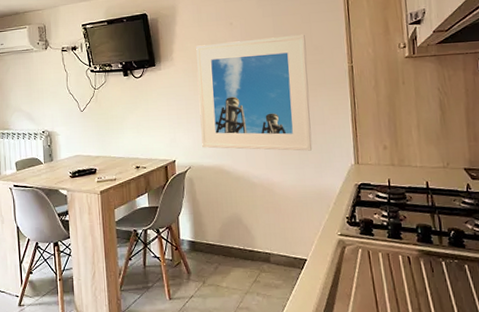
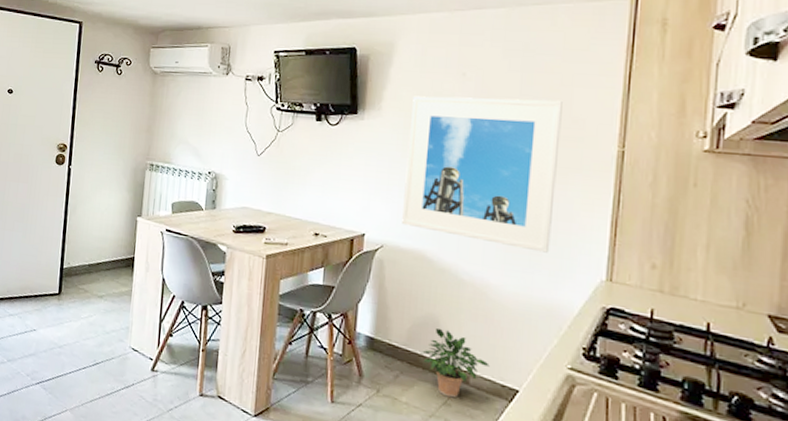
potted plant: none [231,224,283,276] -> present [420,328,490,398]

